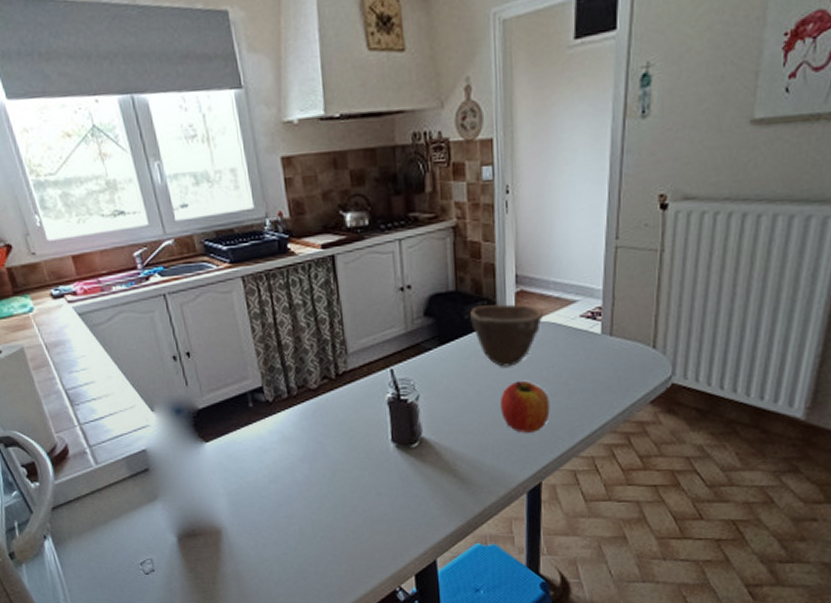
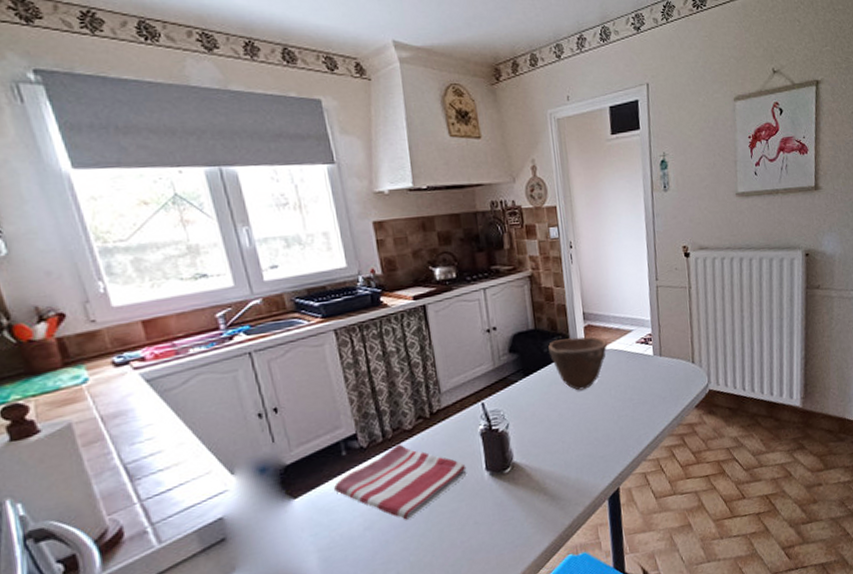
dish towel: none [241,402,372,479] -> present [333,443,467,520]
apple: present [501,380,550,433] -> none [579,400,621,446]

